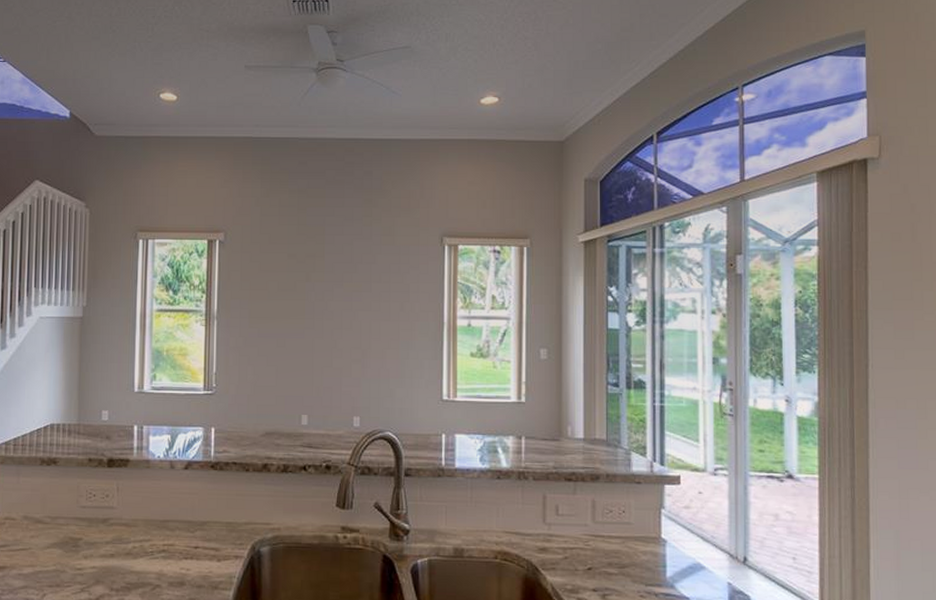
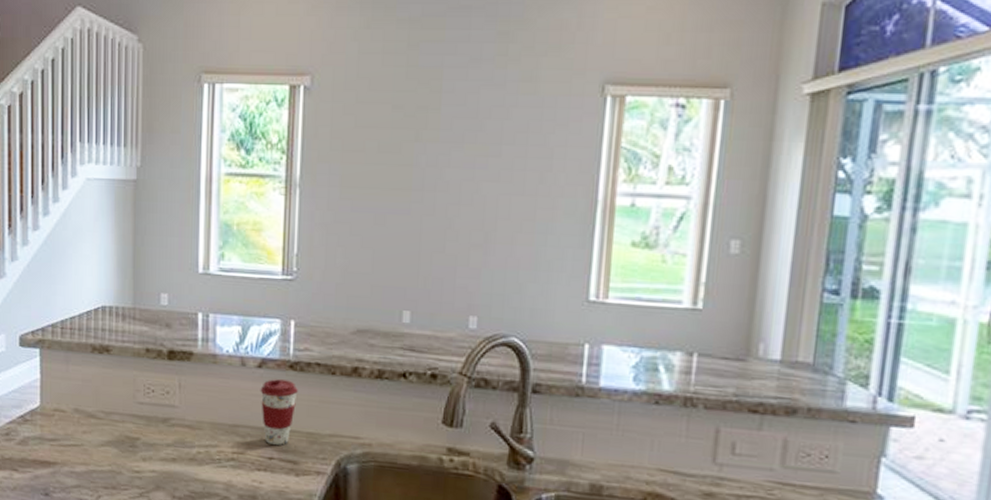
coffee cup: none [186,478,218,535] -> present [260,379,298,445]

